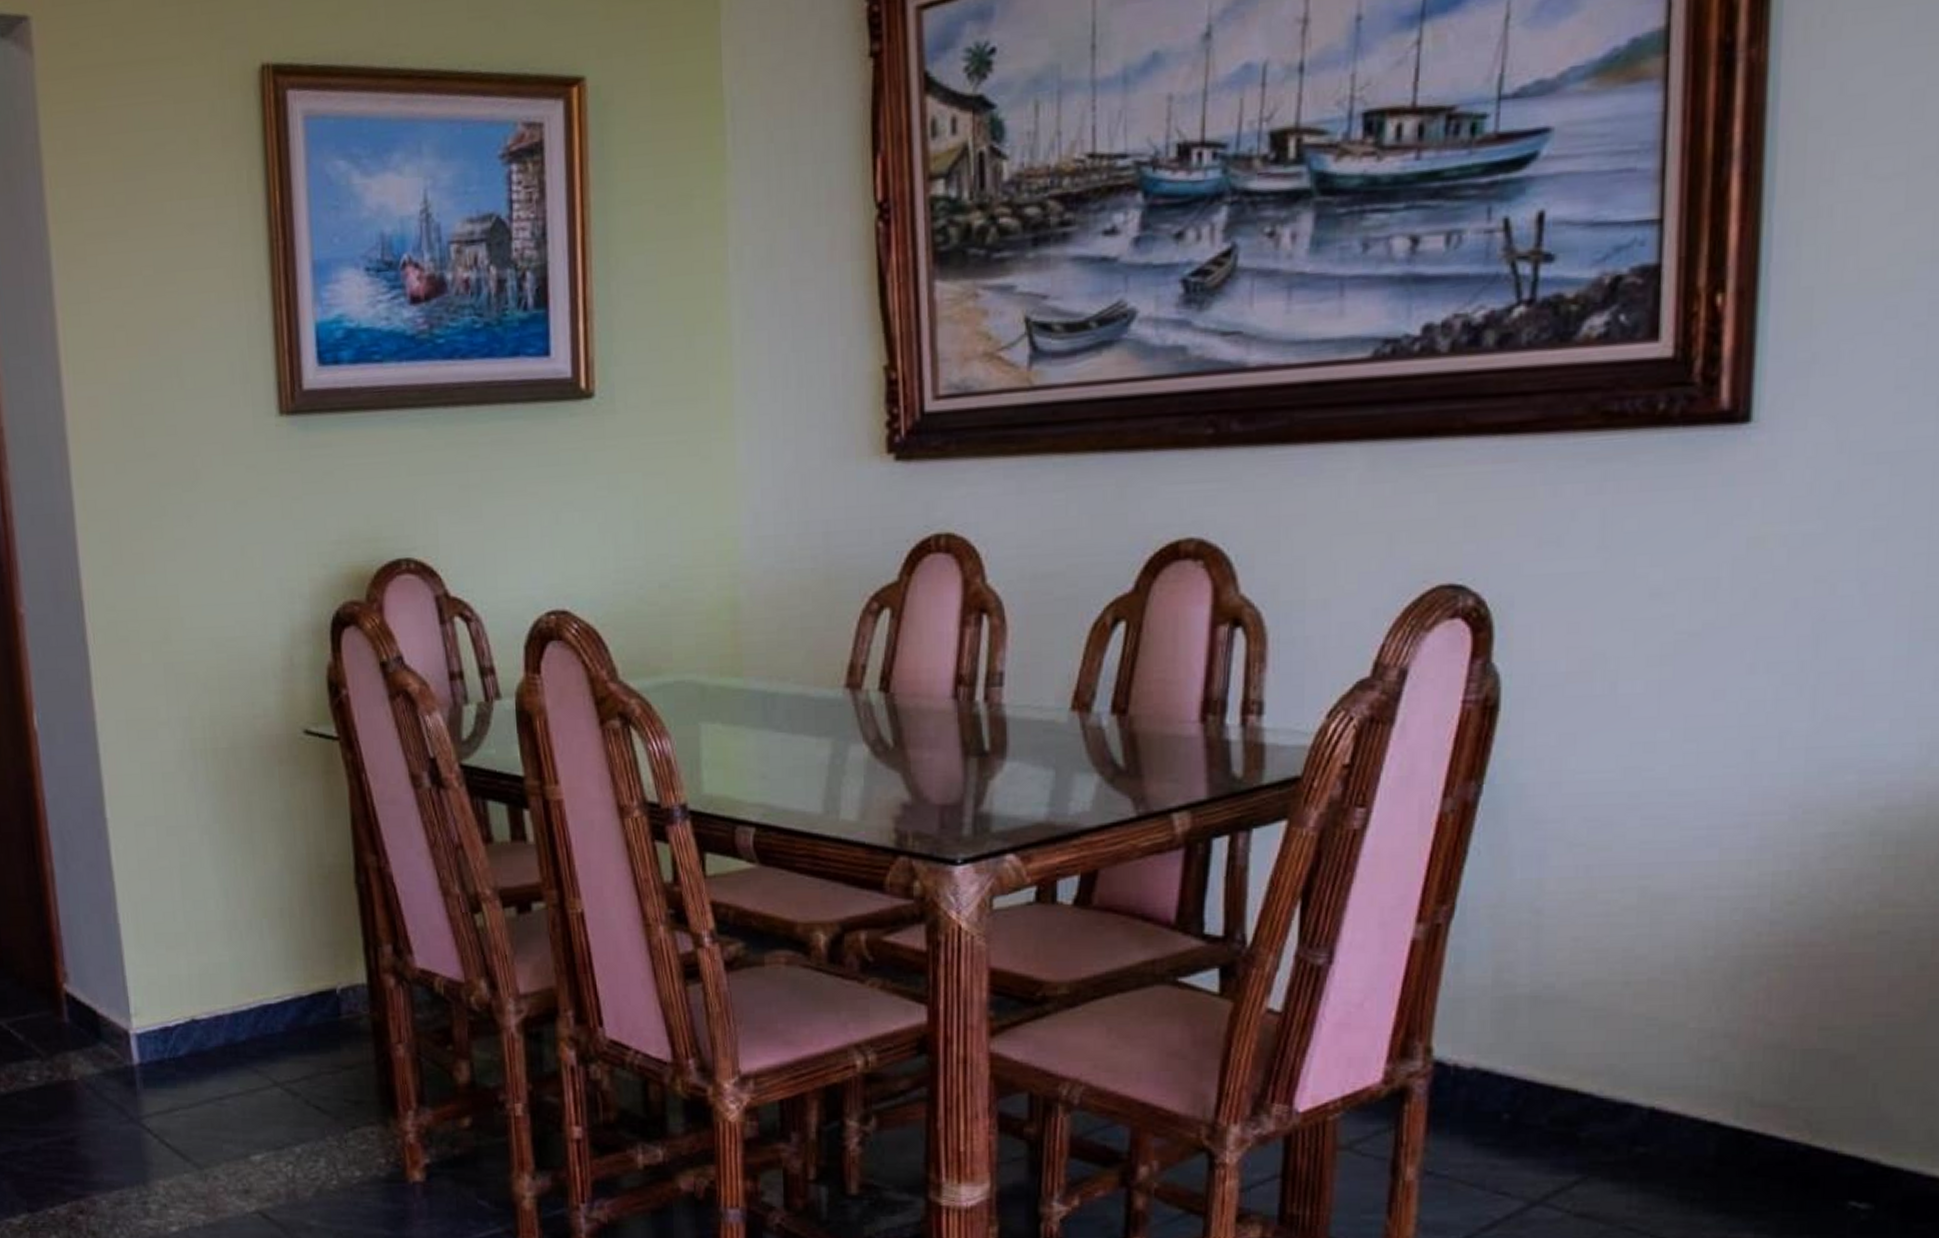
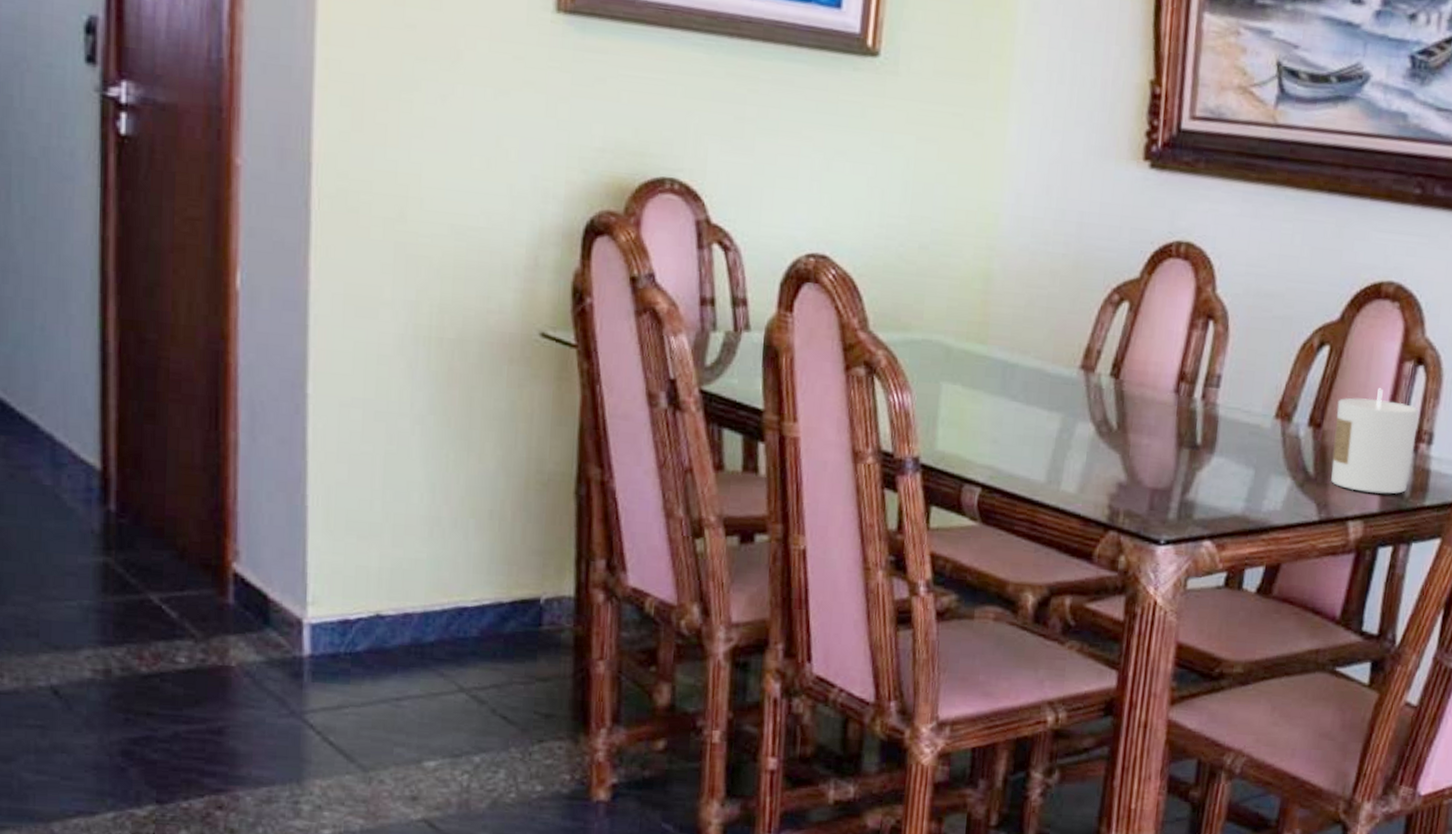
candle: none [1143,660,1243,779] -> present [1331,388,1420,494]

